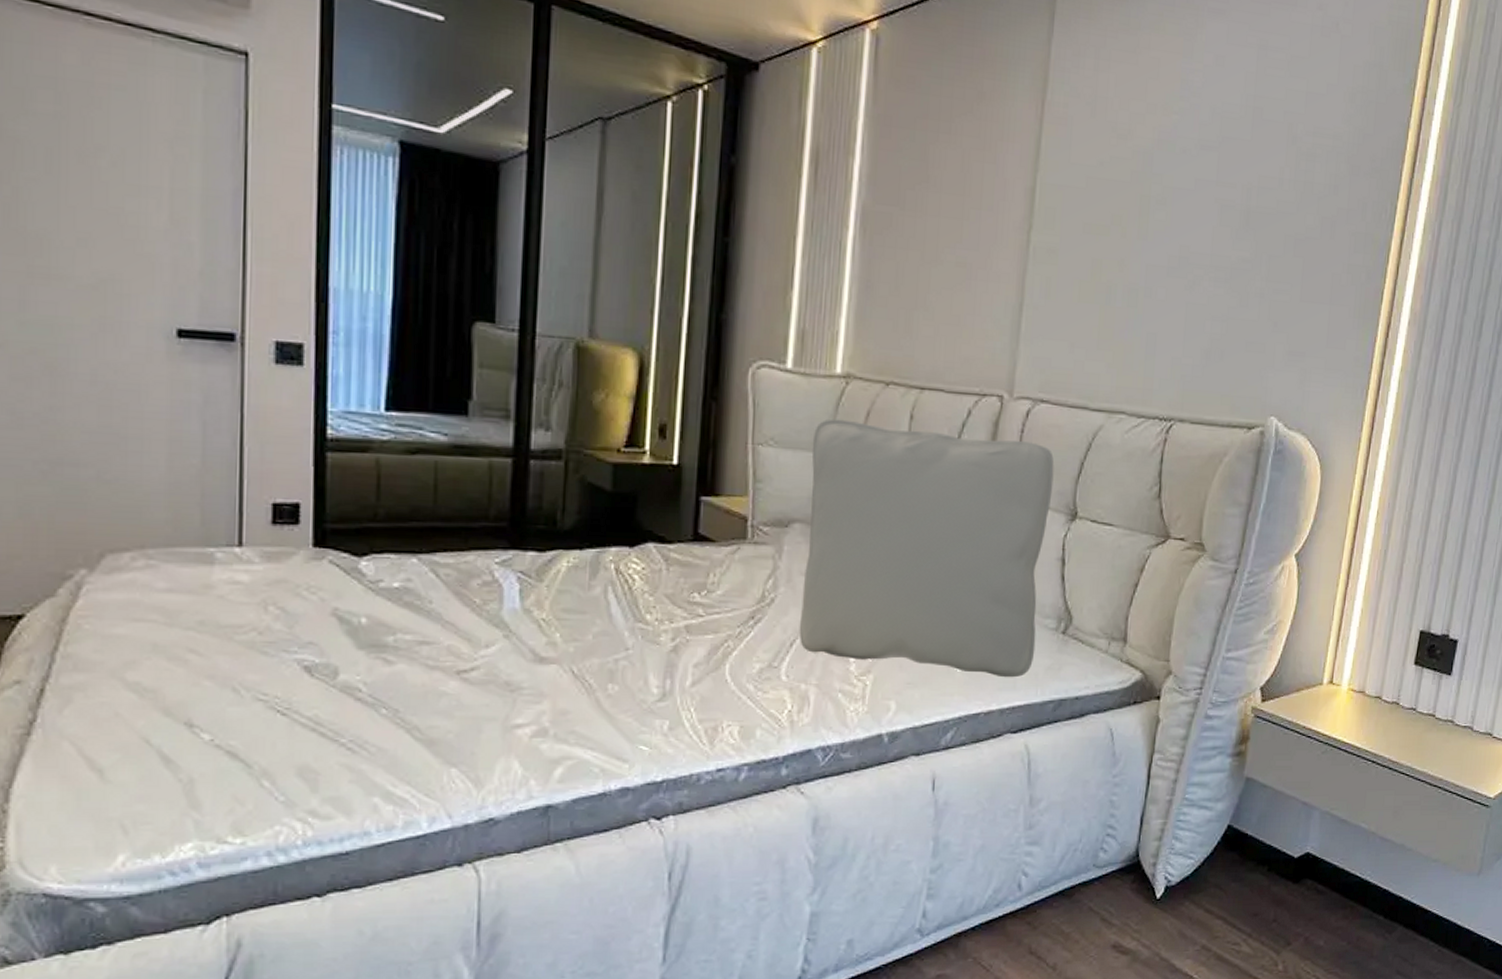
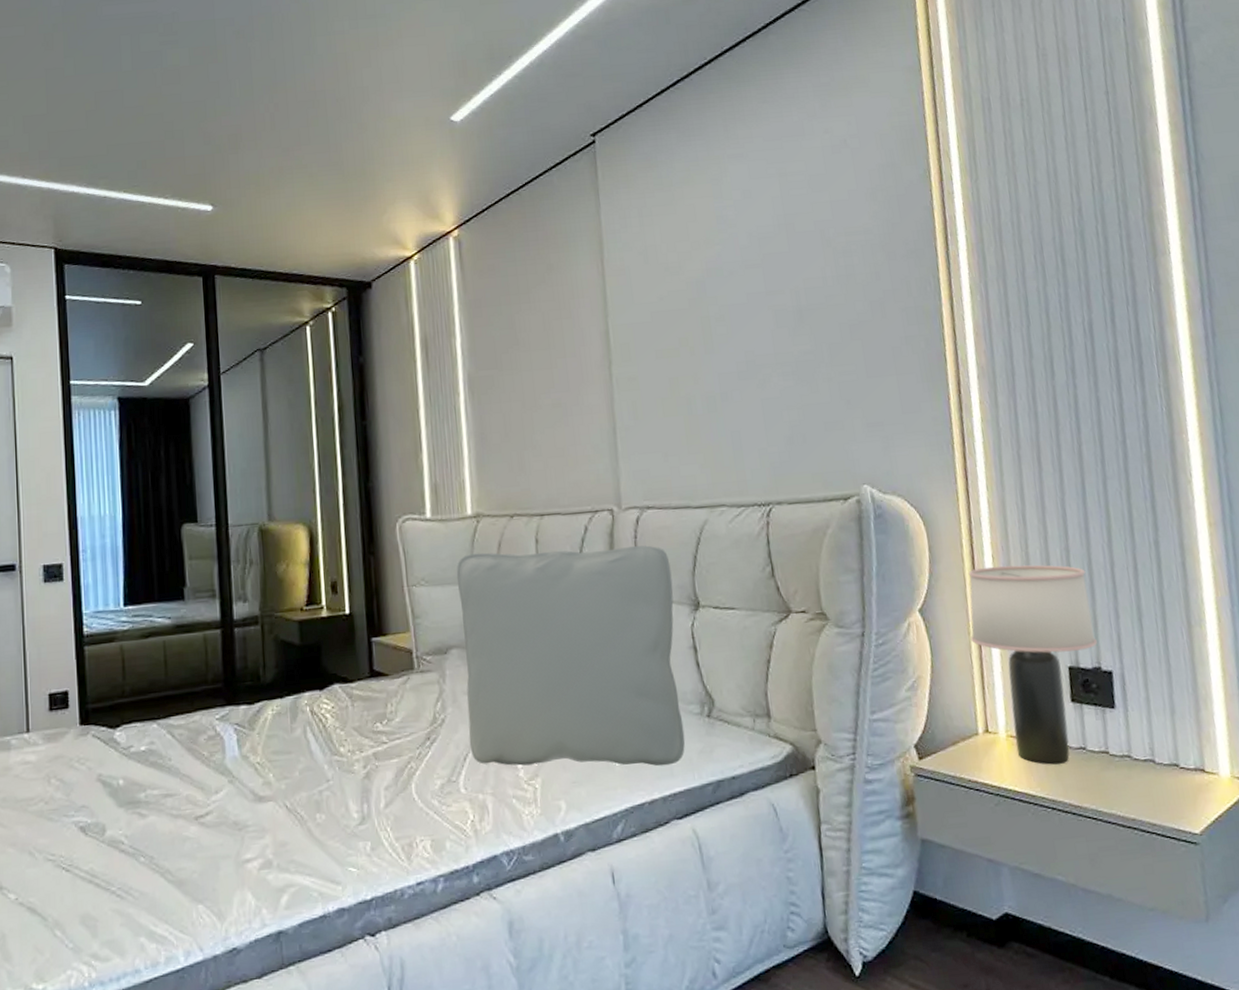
table lamp: none [1337,521,1459,721] -> present [968,565,1097,765]

